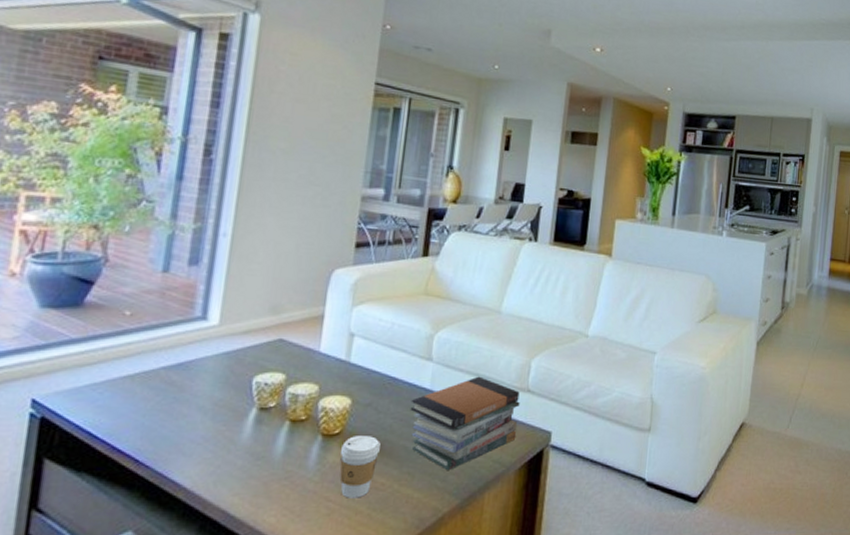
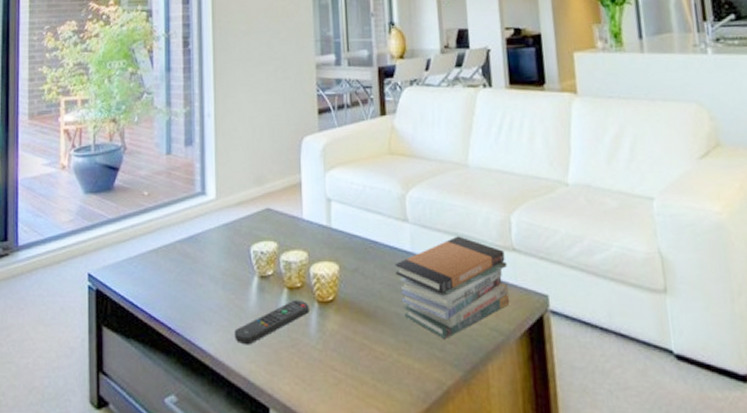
remote control: none [218,432,312,478] -> present [234,300,310,345]
coffee cup: present [339,436,381,498] -> none [337,302,373,368]

